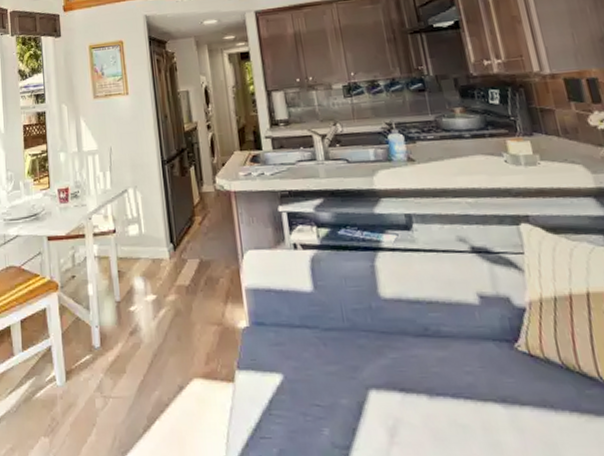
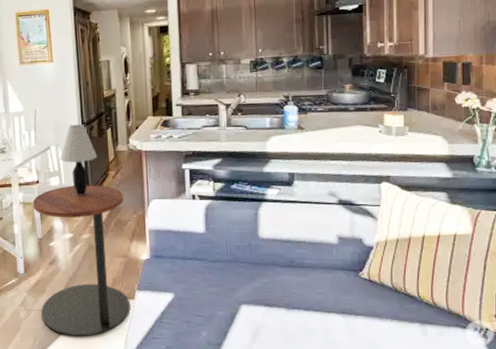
side table: none [108,233,230,436] -> present [32,184,130,337]
table lamp: none [138,162,181,248] -> present [60,124,98,196]

